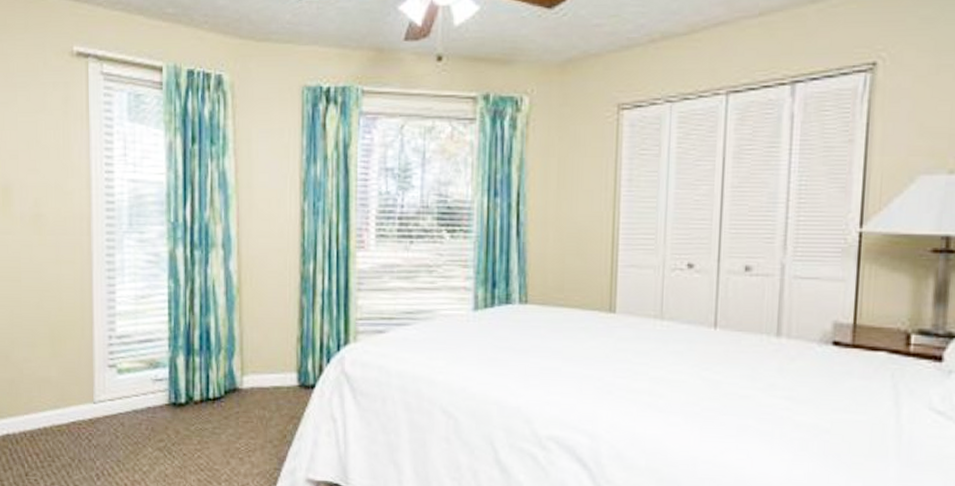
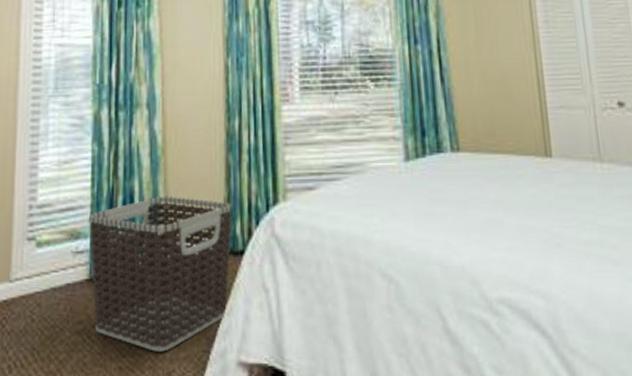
clothes hamper: none [167,332,305,468] -> present [89,196,233,352]

